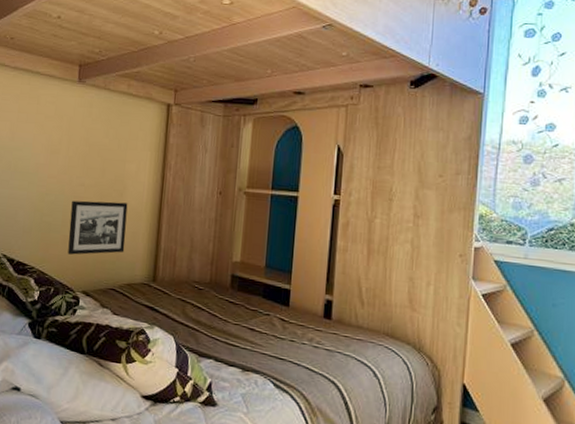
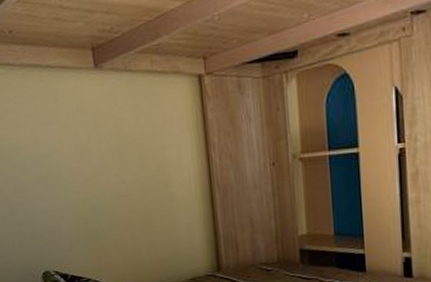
picture frame: present [68,200,128,255] -> none [115,193,182,259]

